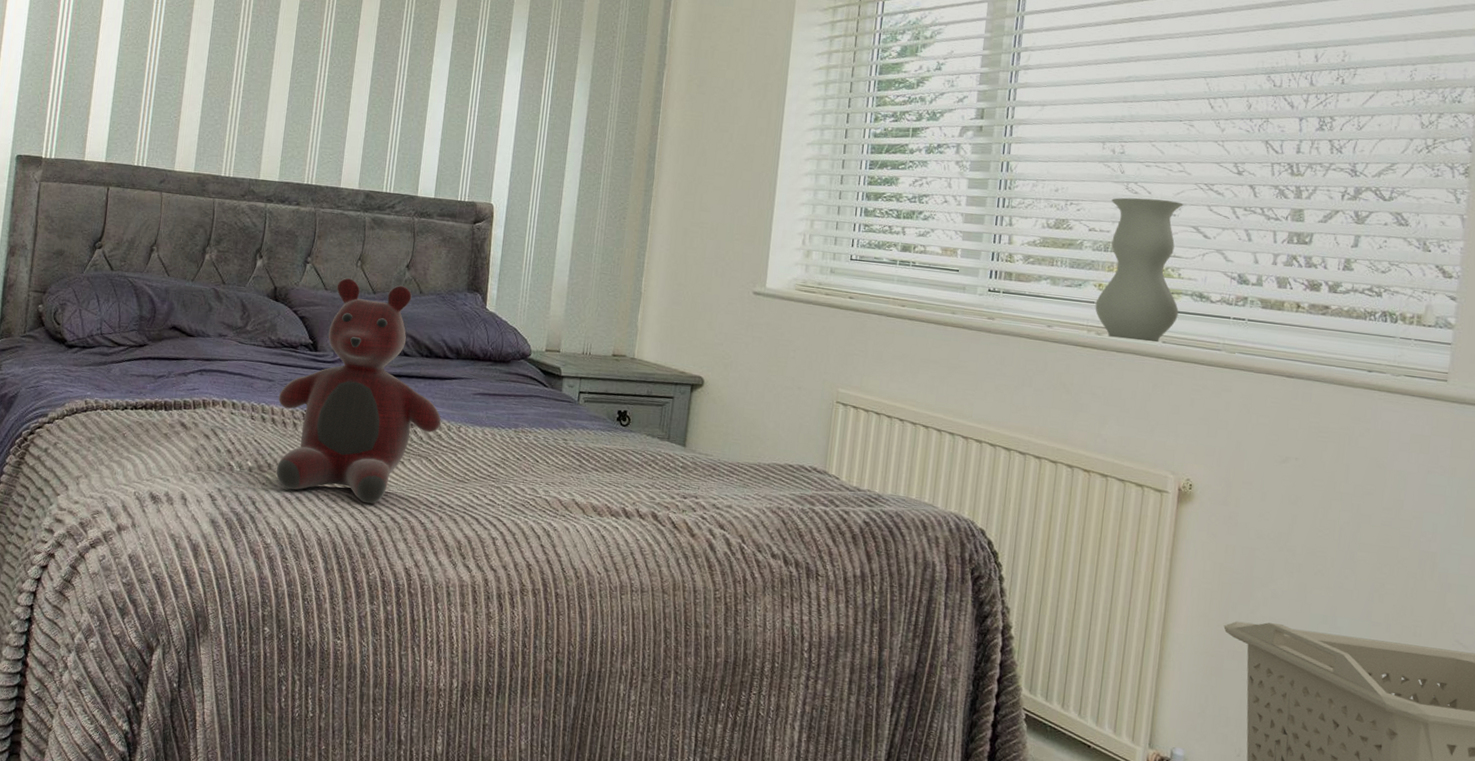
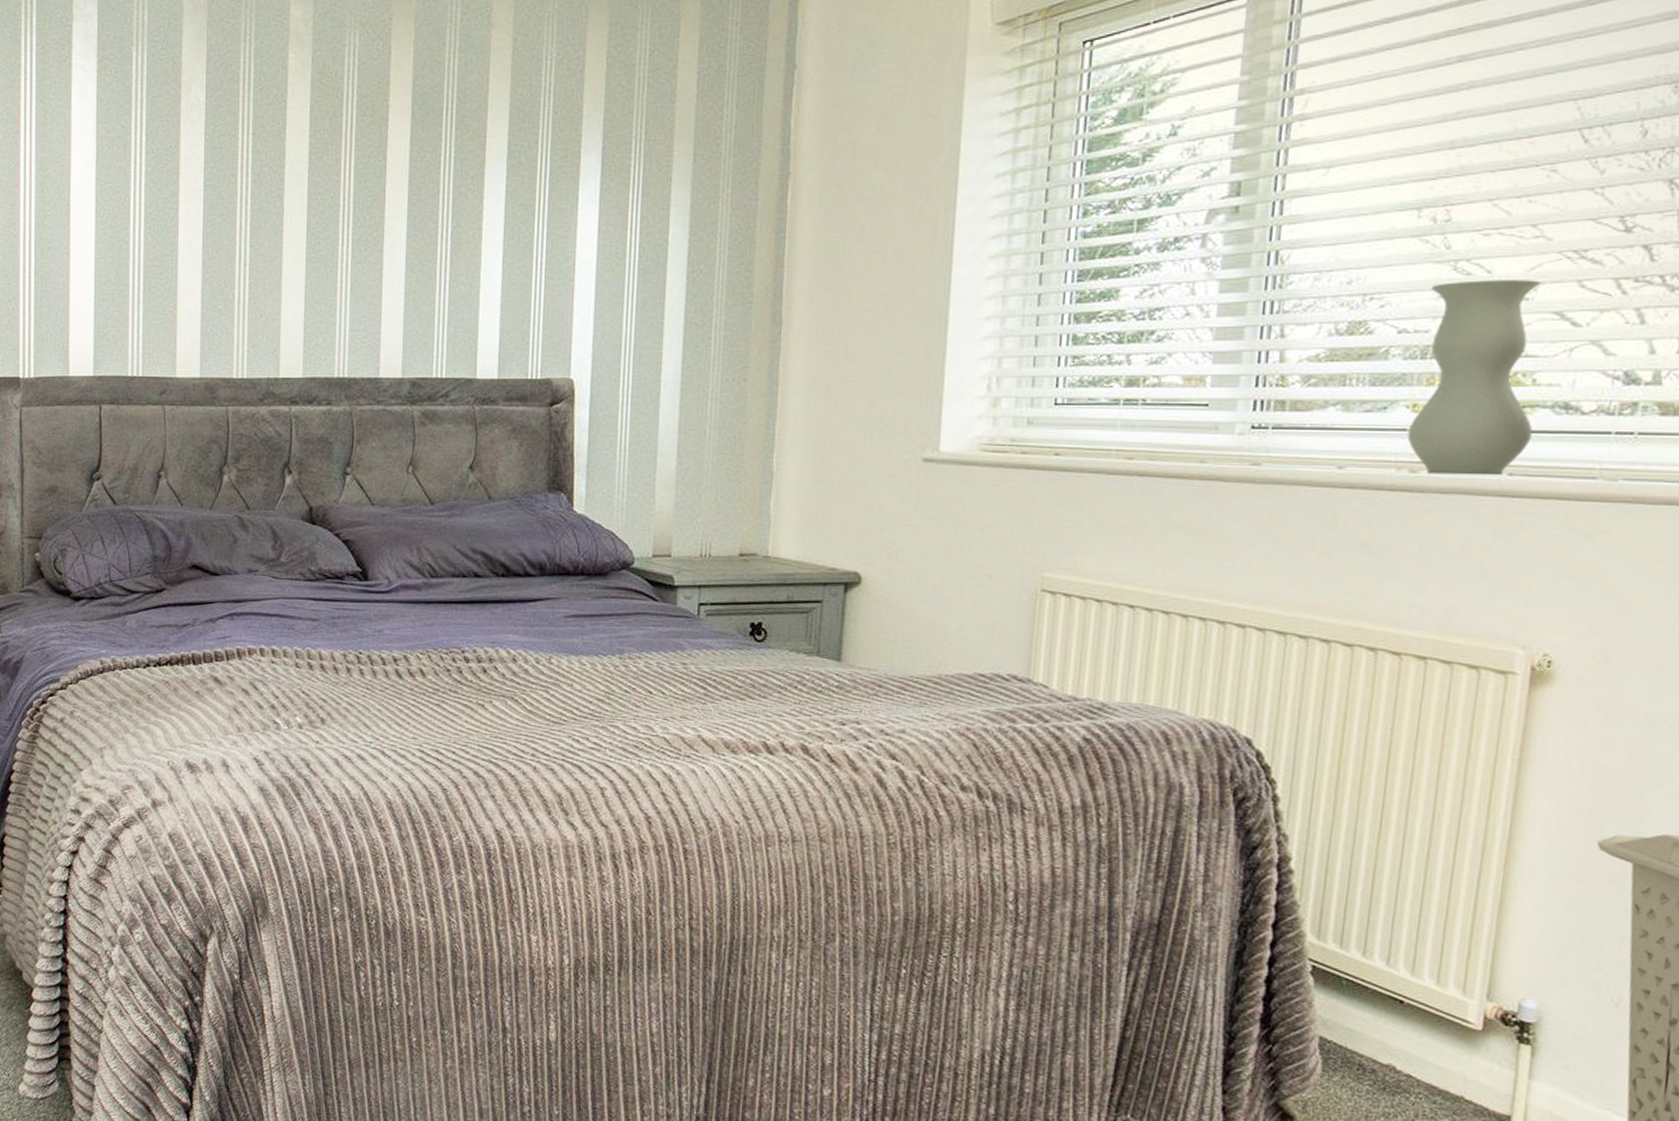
teddy bear: present [276,277,442,504] -> none [325,488,528,757]

